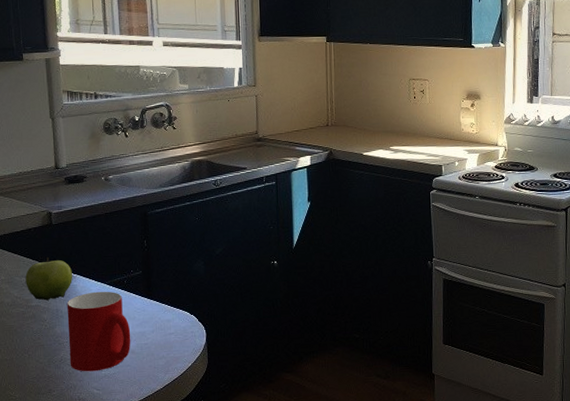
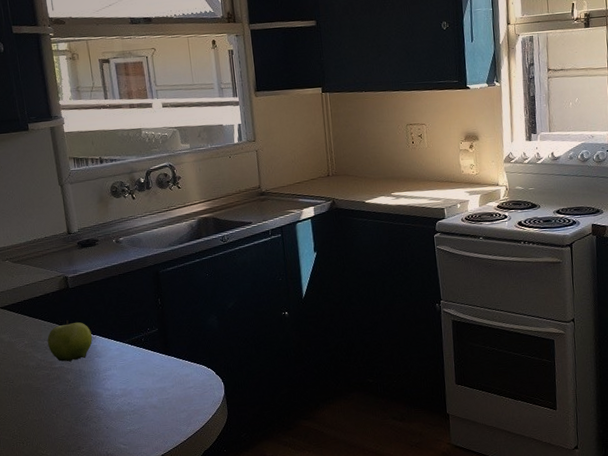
cup: present [67,291,131,372] -> none [88,349,153,428]

